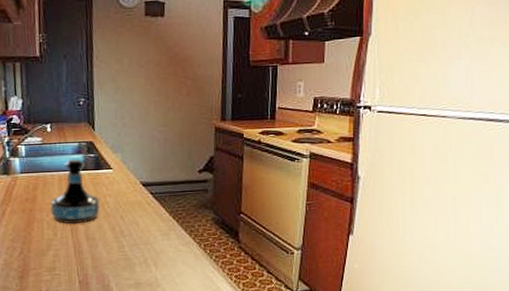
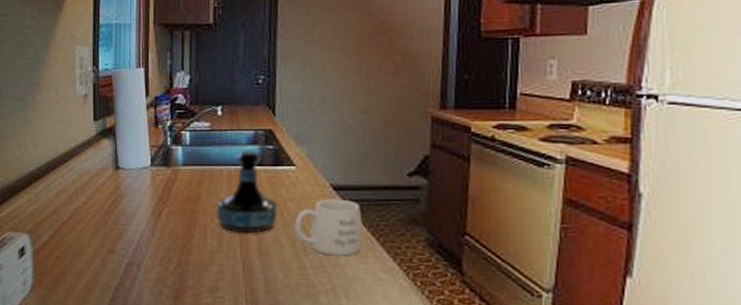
mug: none [113,192,166,236] -> present [294,198,363,256]

